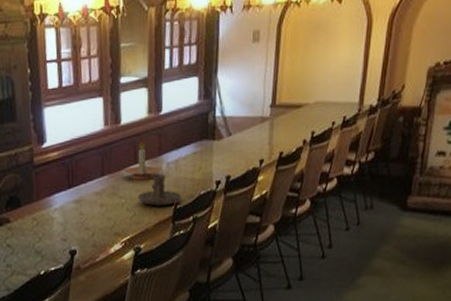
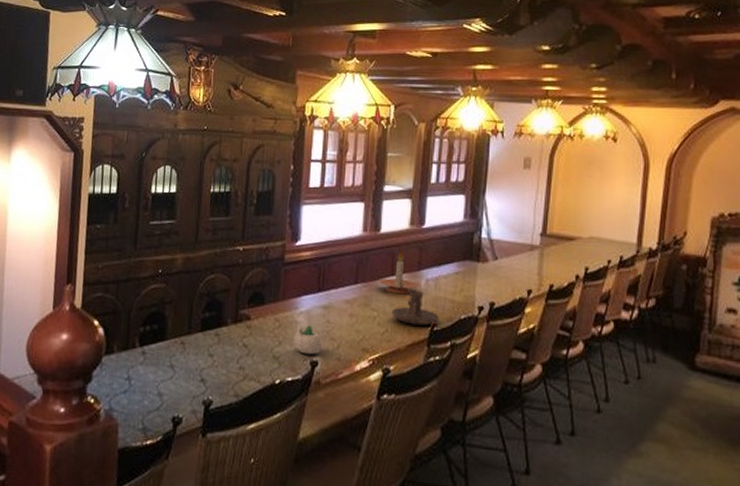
succulent planter: none [51,219,79,246] -> present [293,325,323,355]

